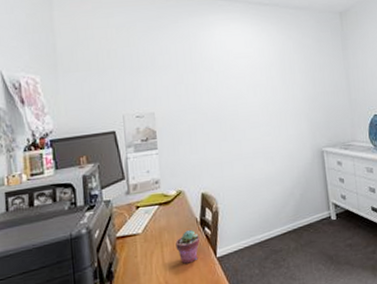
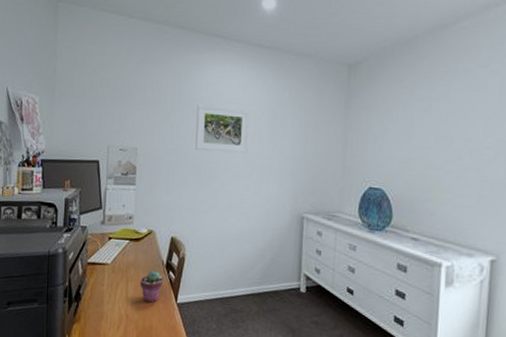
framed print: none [208,62,263,105] -> present [195,104,250,154]

